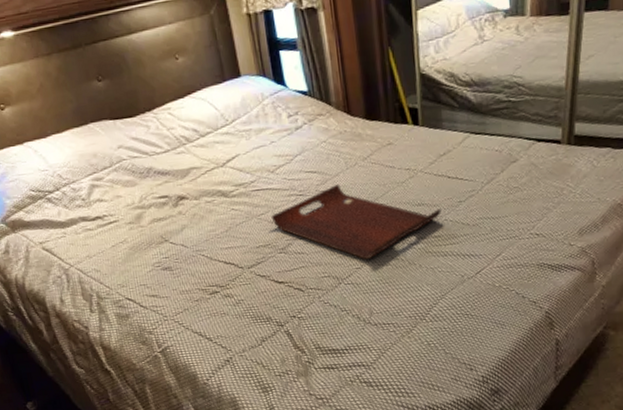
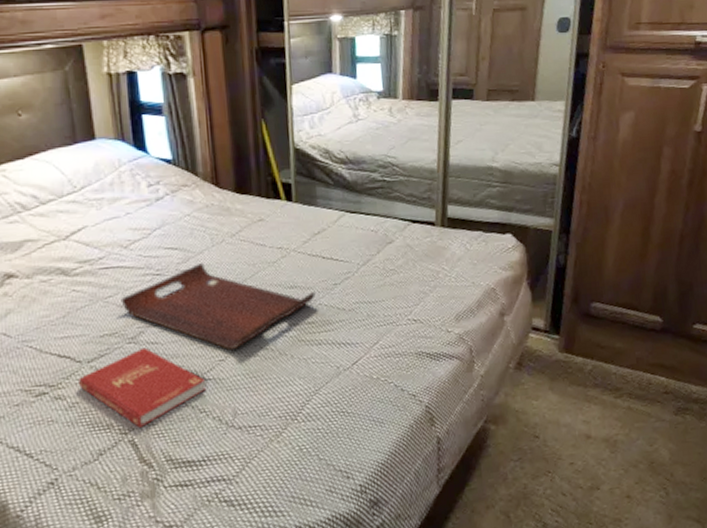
book: none [242,256,347,321] -> present [79,347,207,428]

